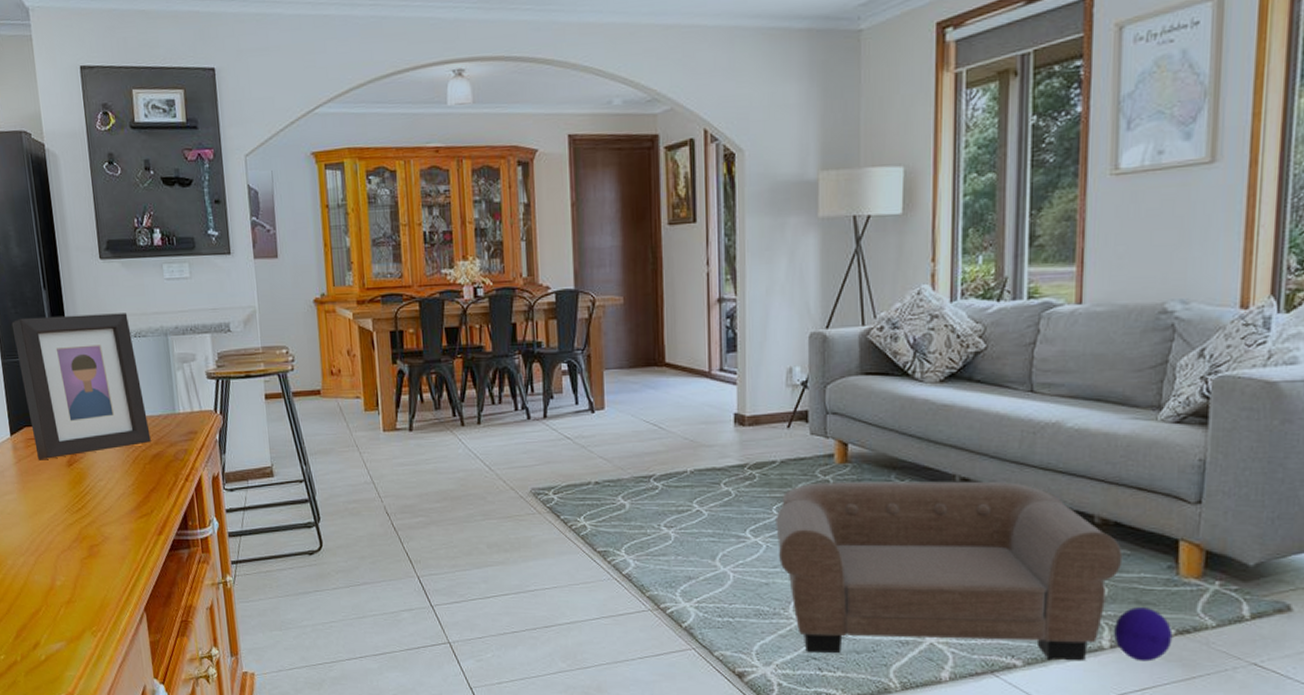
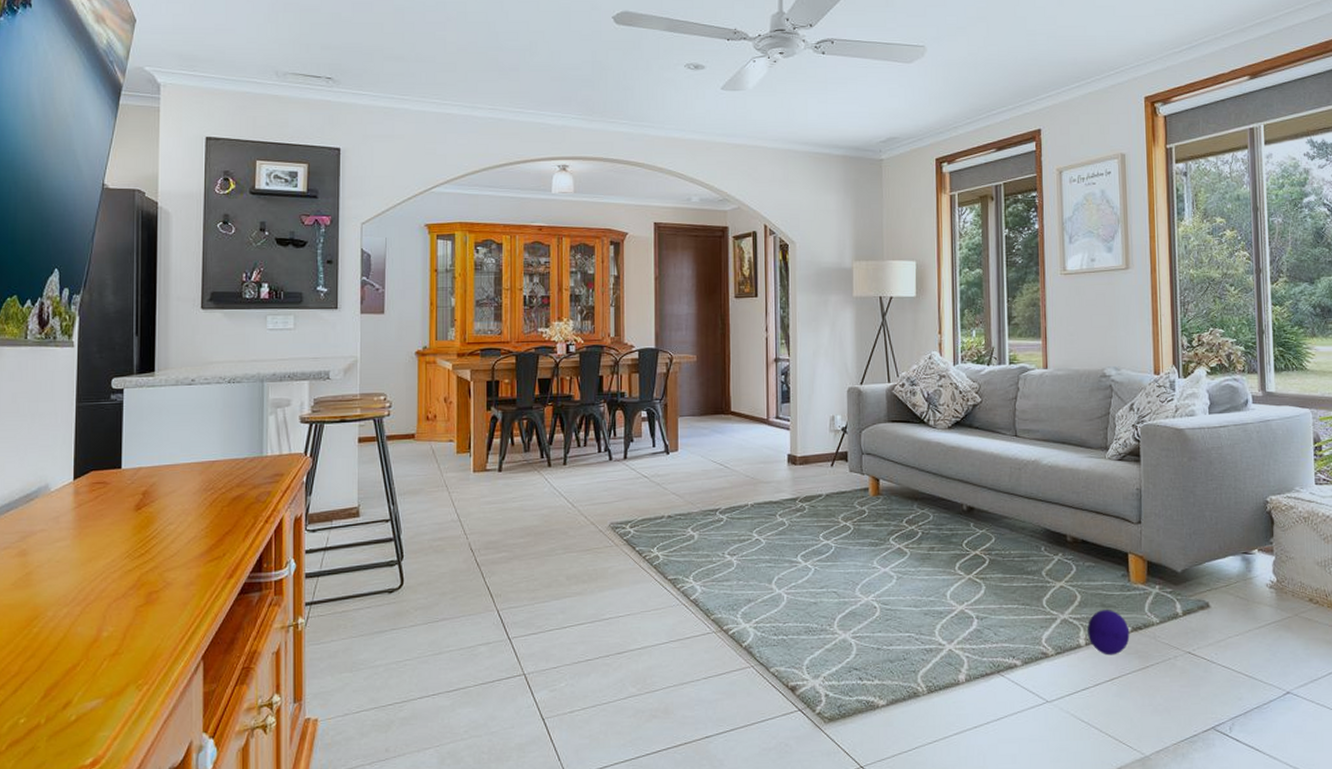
picture frame: present [11,313,151,460] -> none [94,360,233,505]
dog bed: present [776,481,1123,660] -> none [822,509,1090,663]

